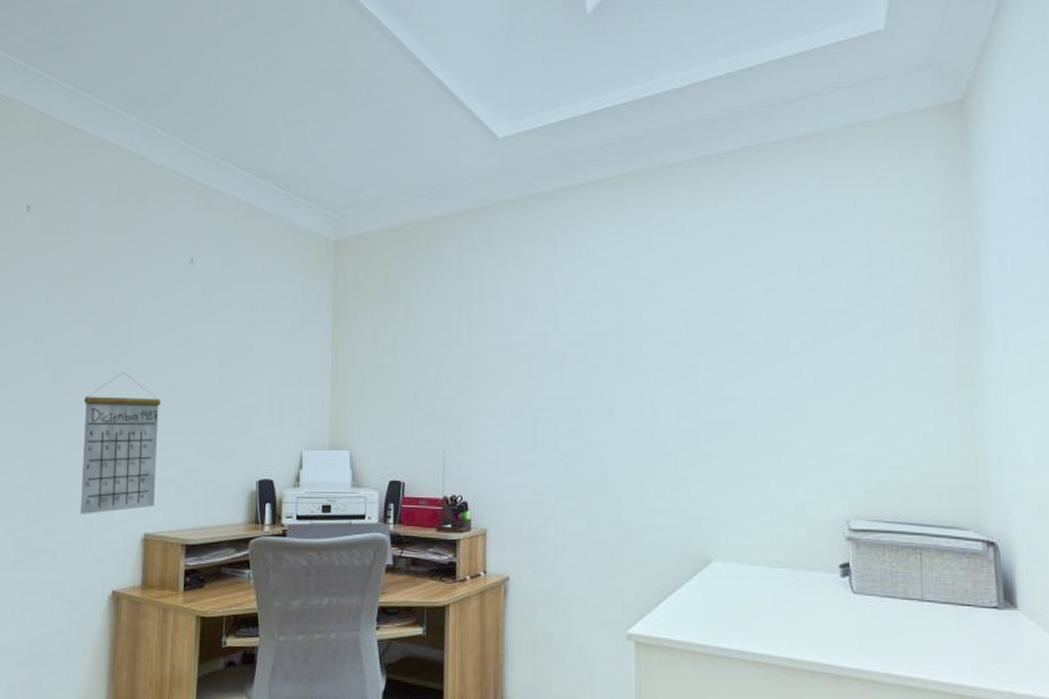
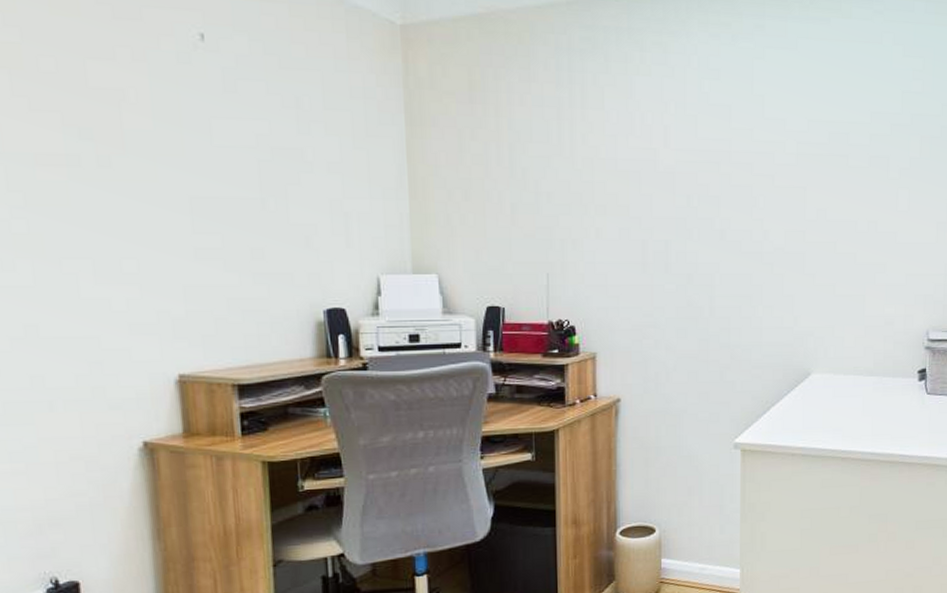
calendar: present [81,372,161,515] -> none [62,178,188,357]

